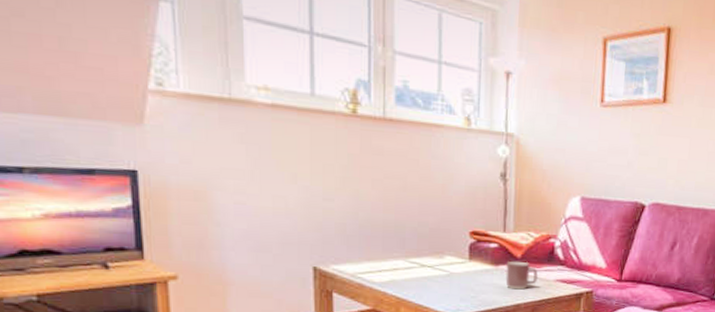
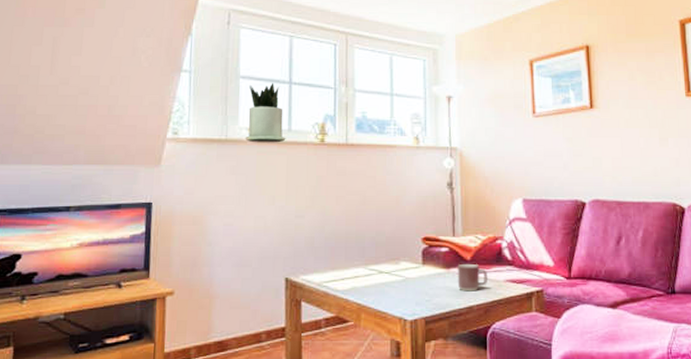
planter: none [255,29,308,110] -> present [245,82,286,143]

